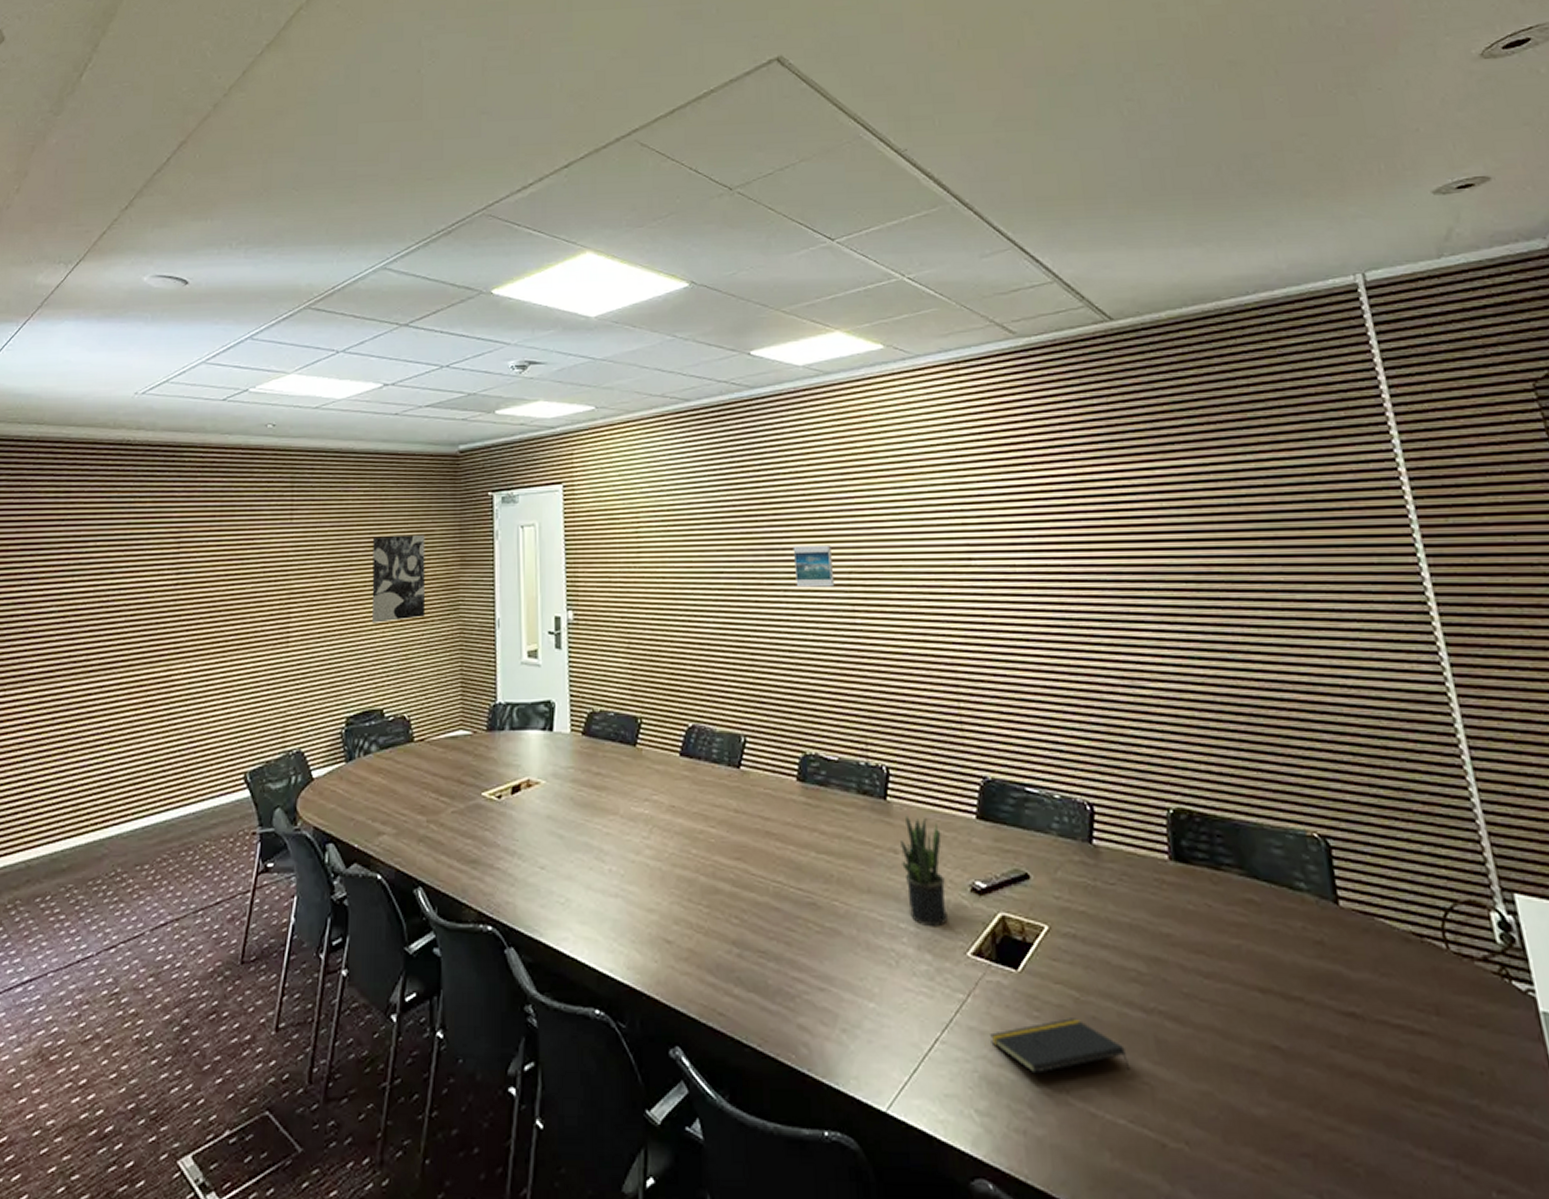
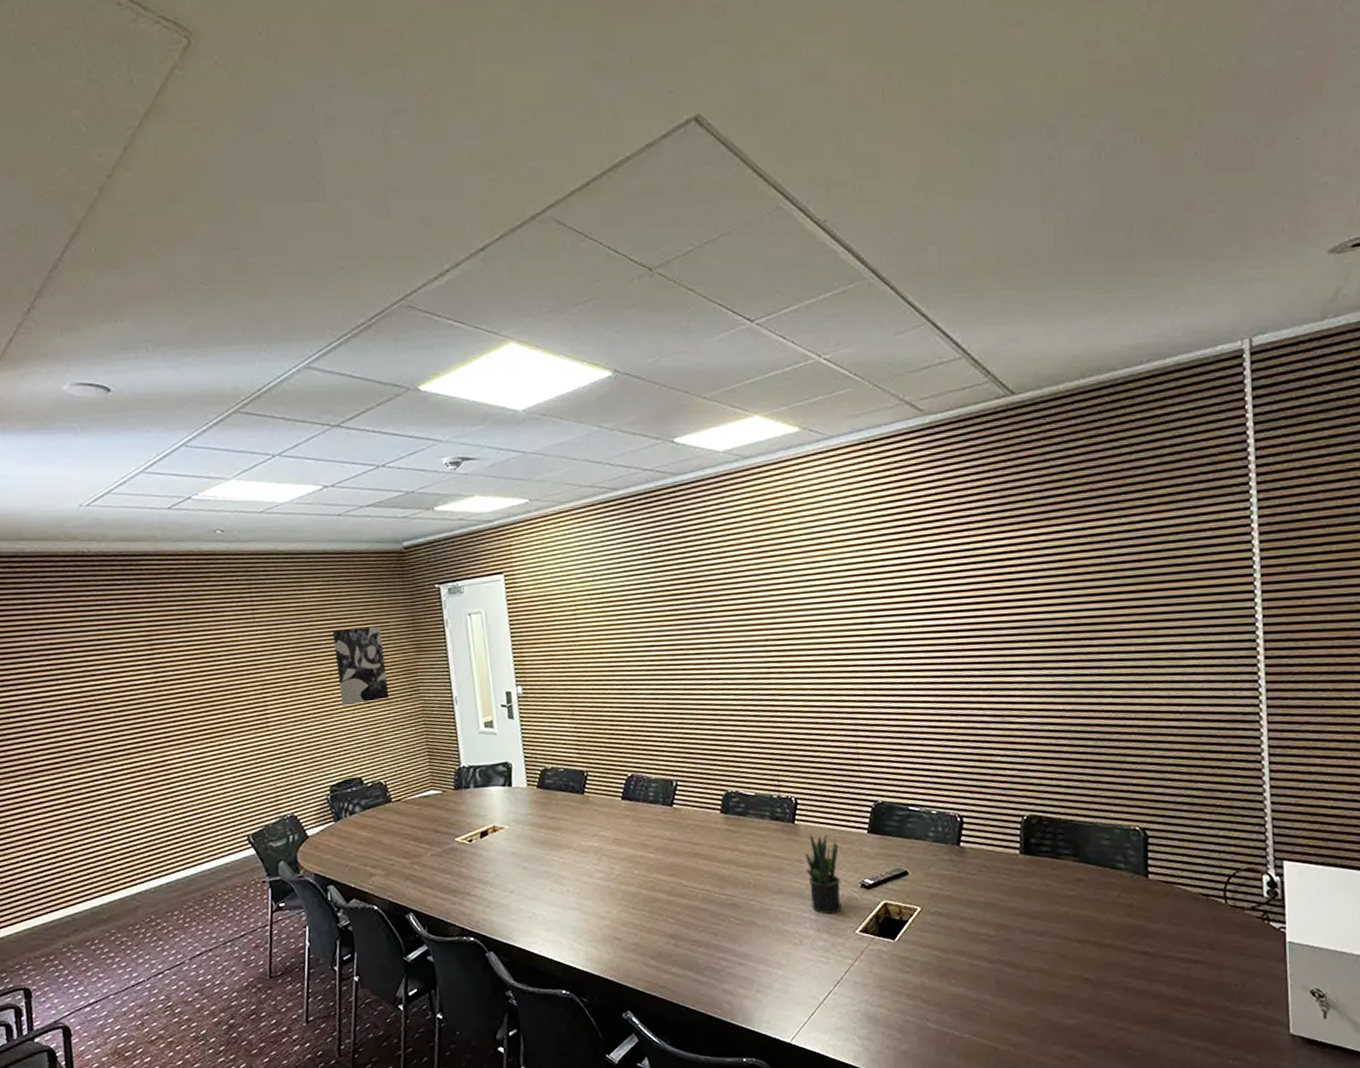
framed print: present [793,545,835,588] -> none [715,617,753,656]
notepad: present [990,1018,1131,1074] -> none [871,970,976,1010]

